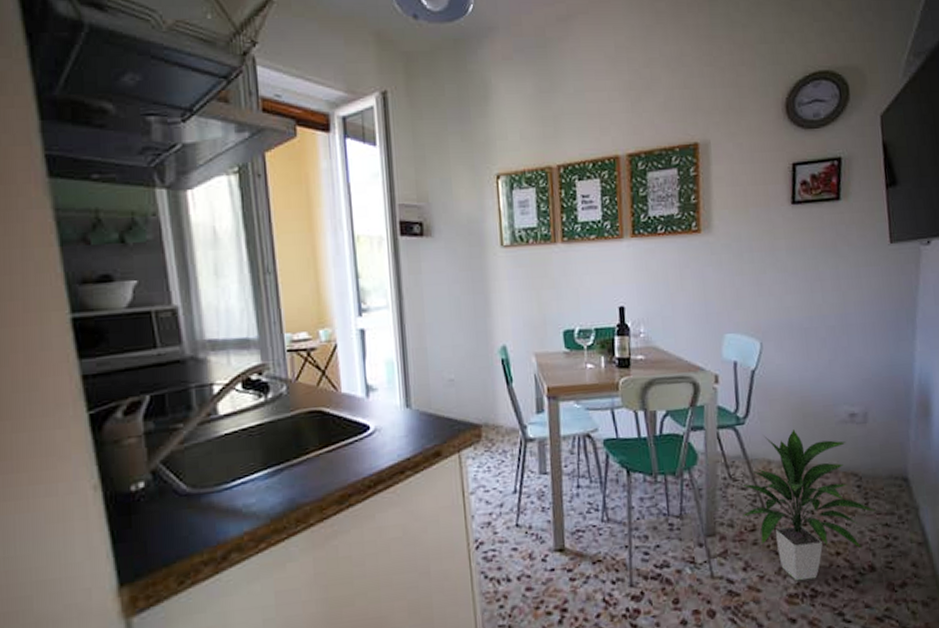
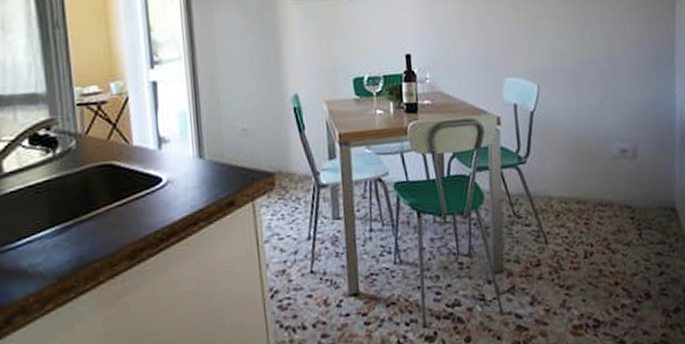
indoor plant: present [741,430,876,582] -> none [525,167,649,313]

